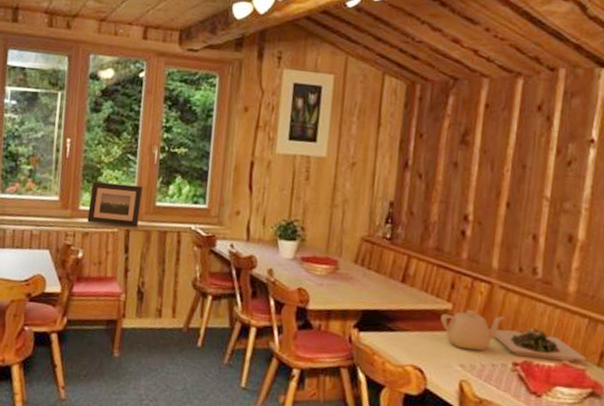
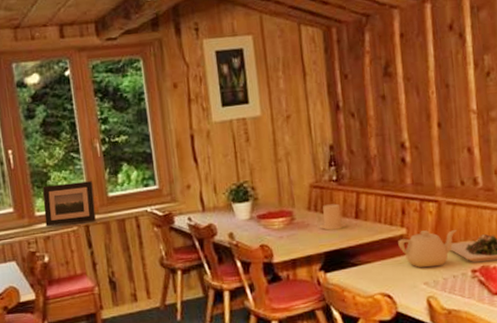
candle: none [362,261,392,290] -> present [318,203,347,230]

